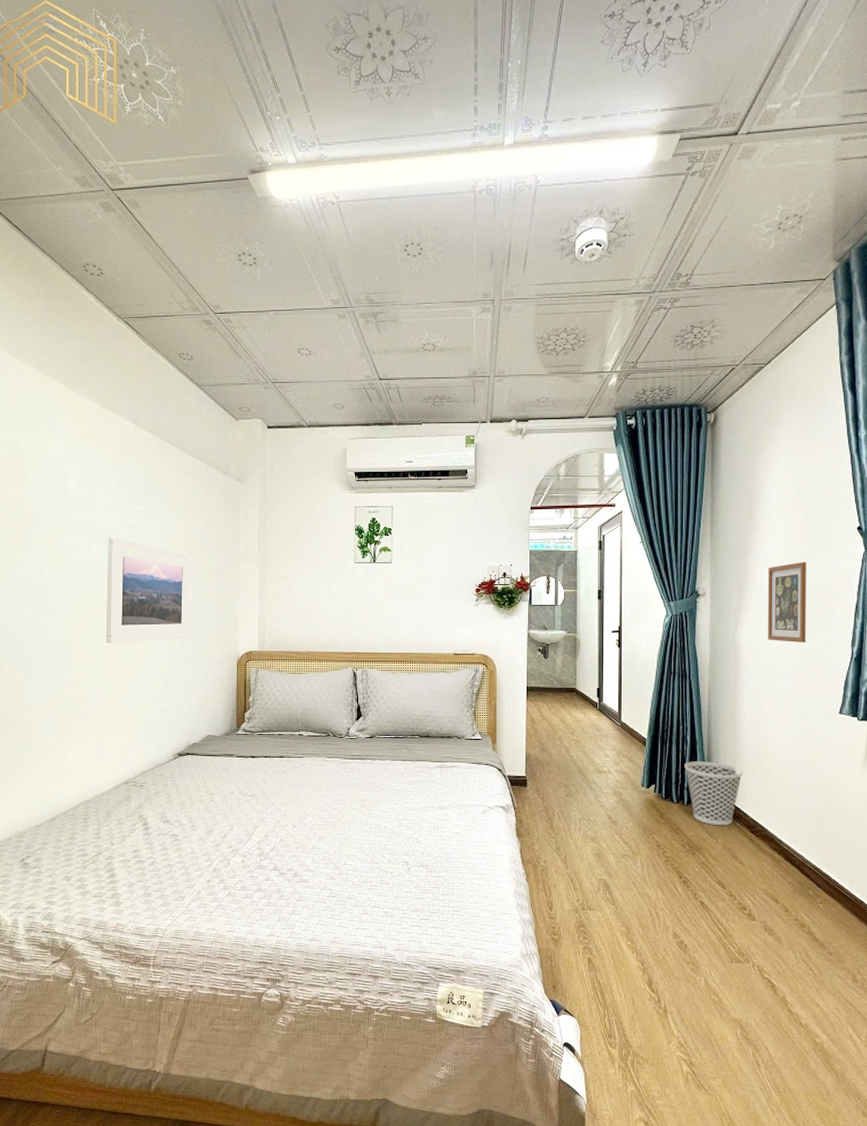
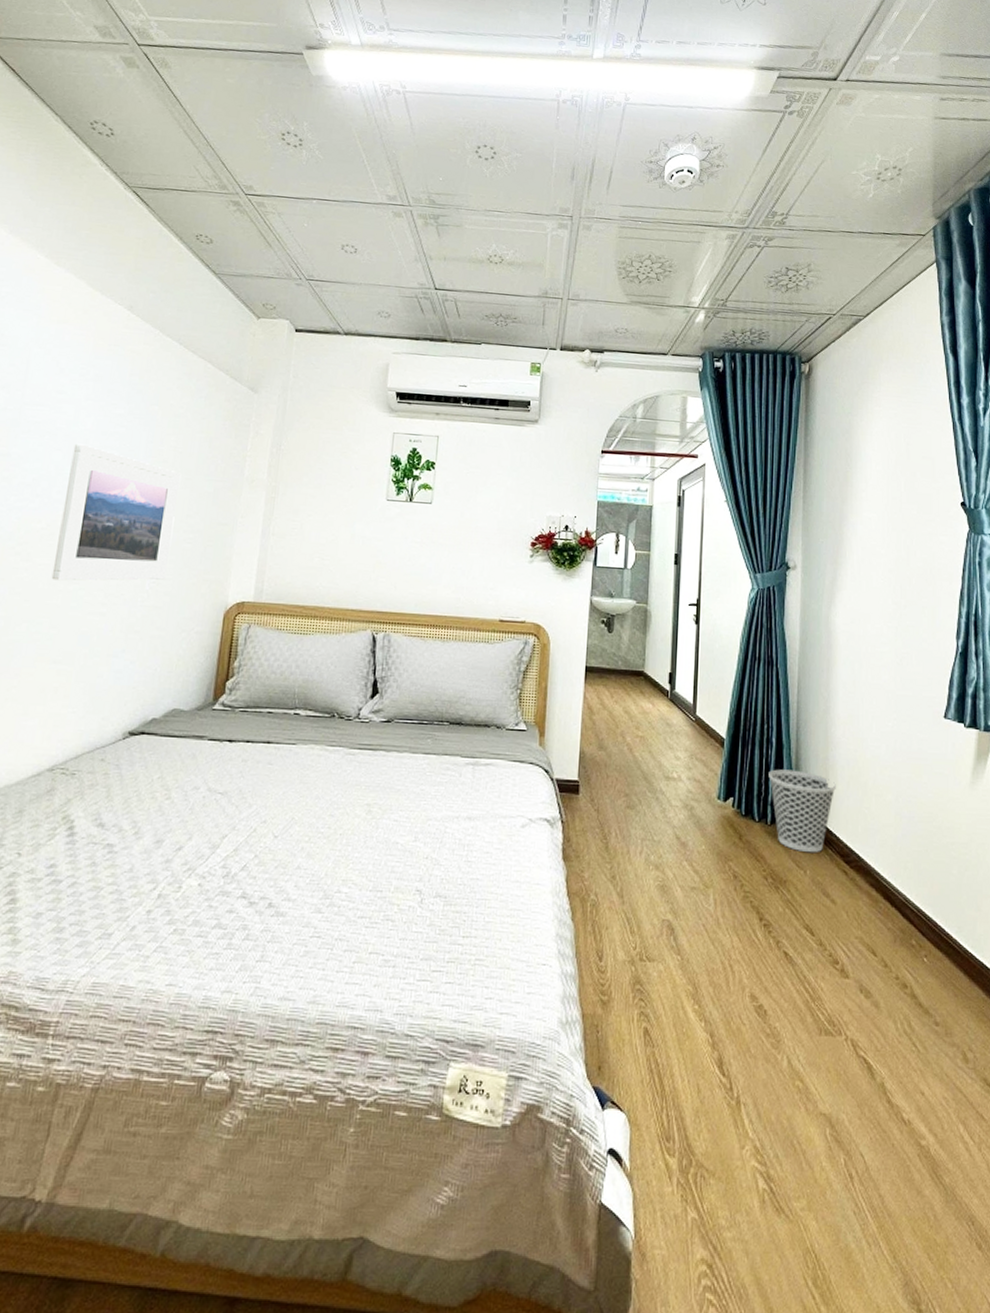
picture frame: present [767,561,806,642] -> none [864,537,907,631]

